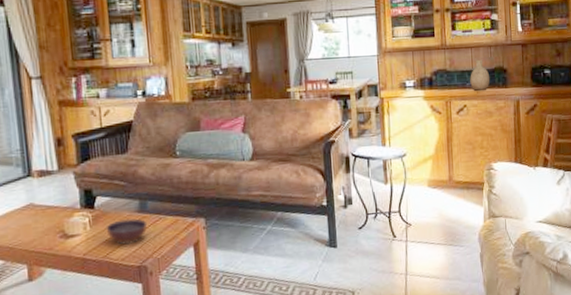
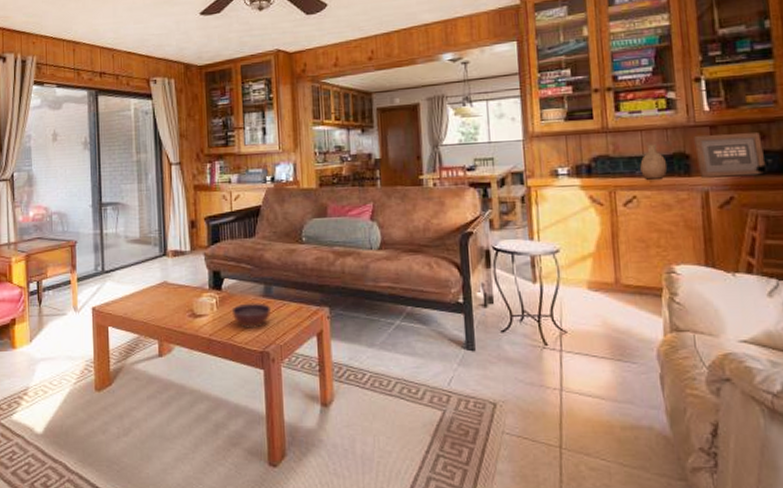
picture frame: none [510,51,560,89] -> present [694,133,767,178]

